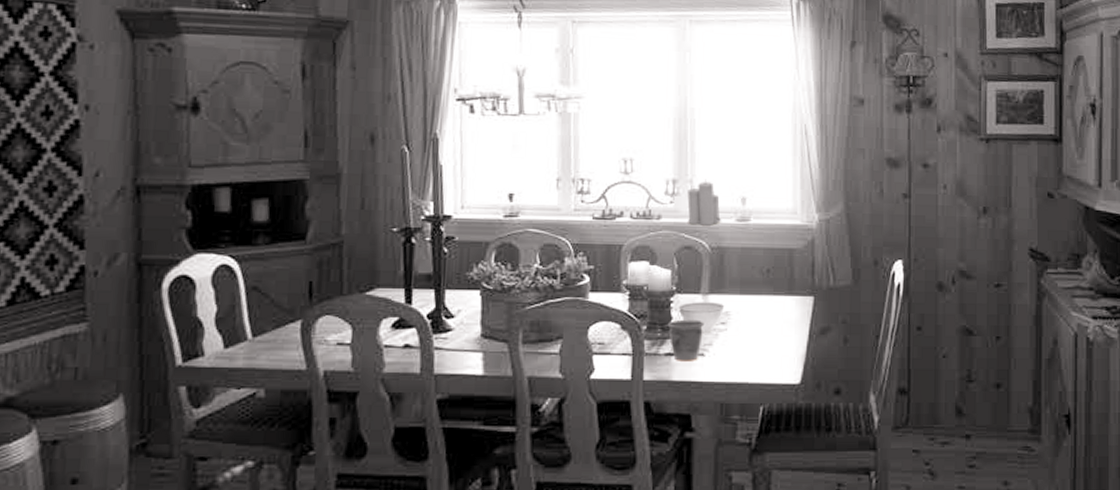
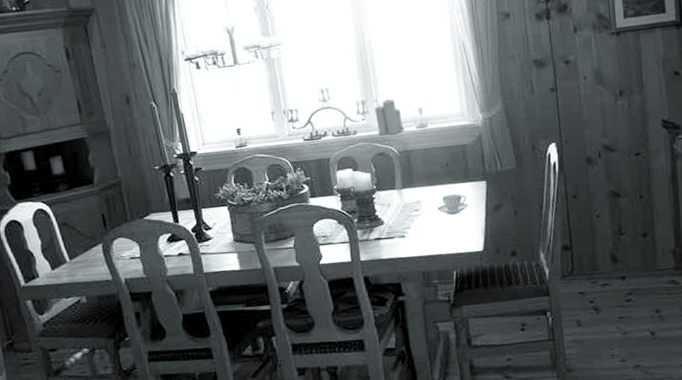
mug: present [667,319,705,361] -> none [373,209,402,243]
bowl: present [679,302,725,334] -> none [380,194,416,220]
teacup: none [750,309,789,333] -> present [438,194,469,214]

